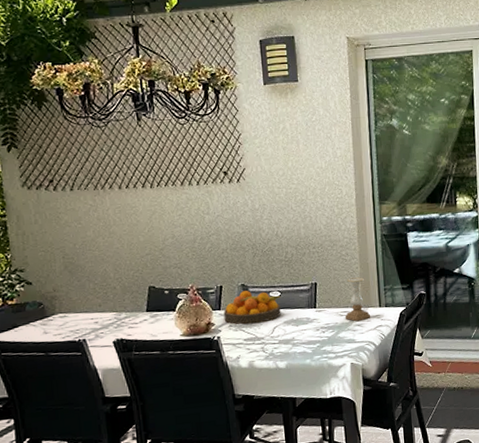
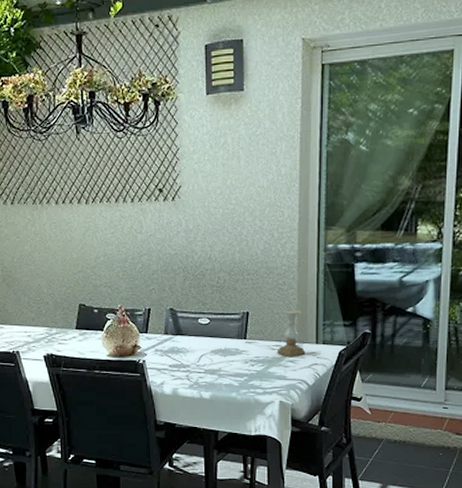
fruit bowl: present [223,291,281,325] -> none [150,315,210,350]

